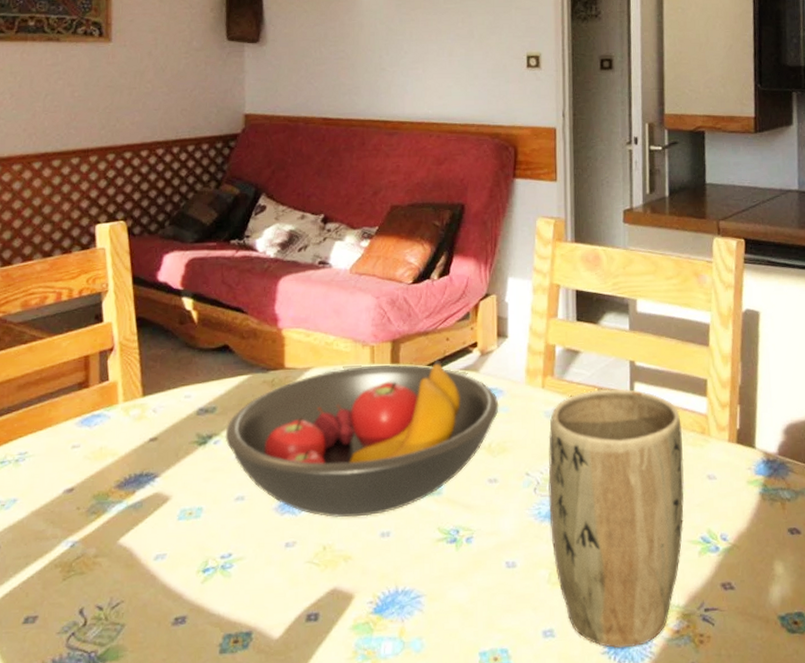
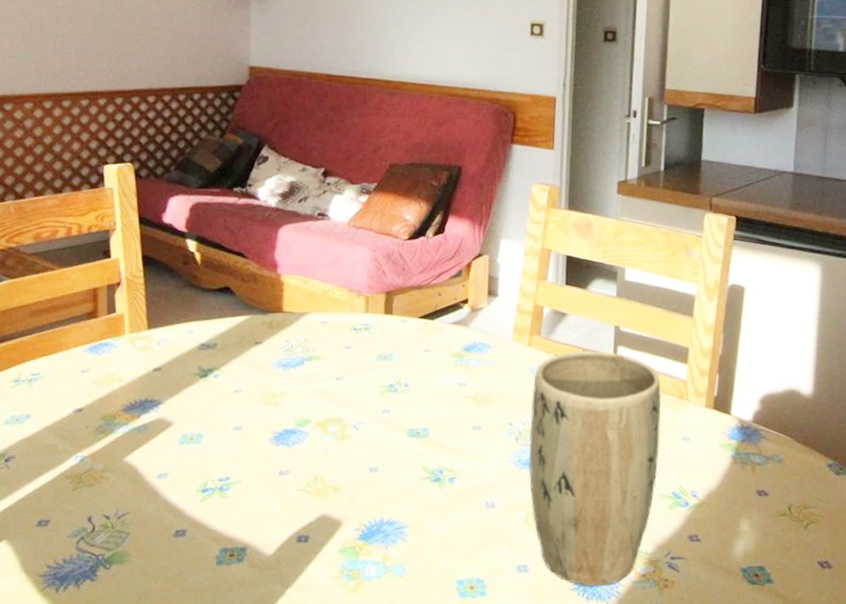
fruit bowl: present [225,360,499,518] -> none [225,313,486,453]

